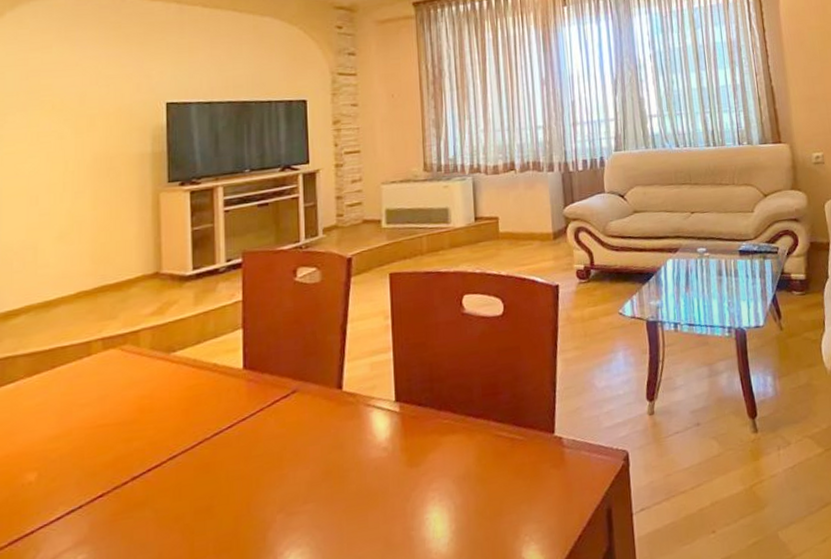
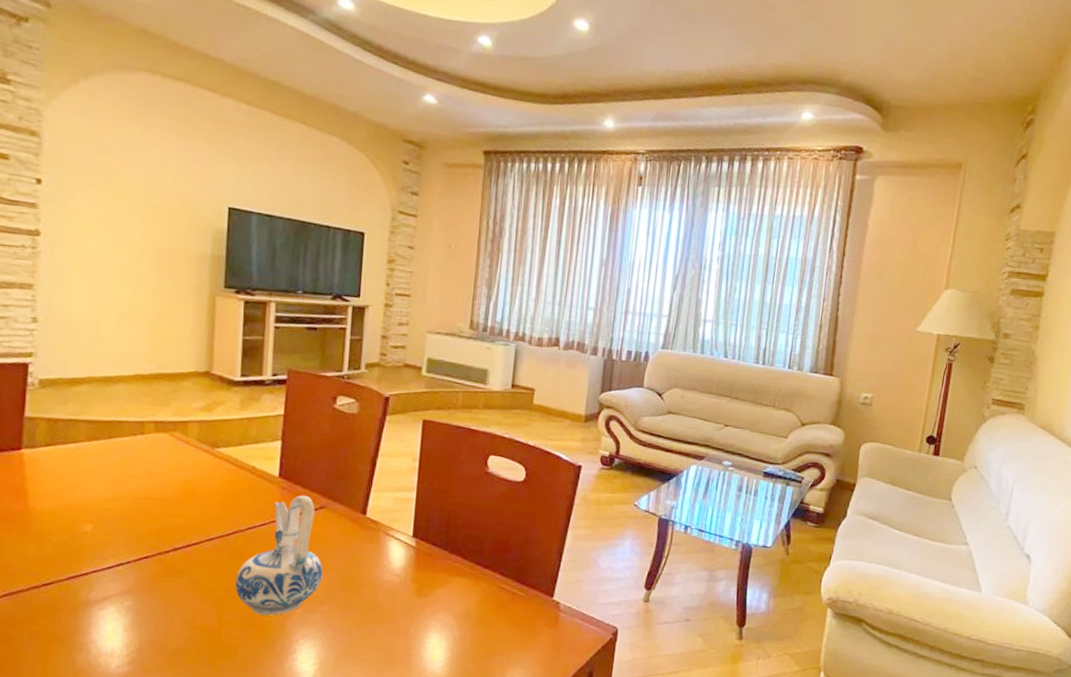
ceramic pitcher: none [206,382,303,534] -> present [235,495,323,616]

